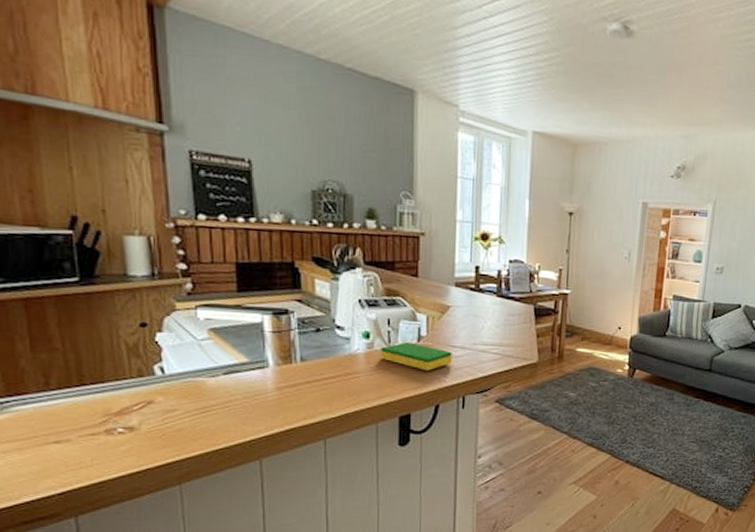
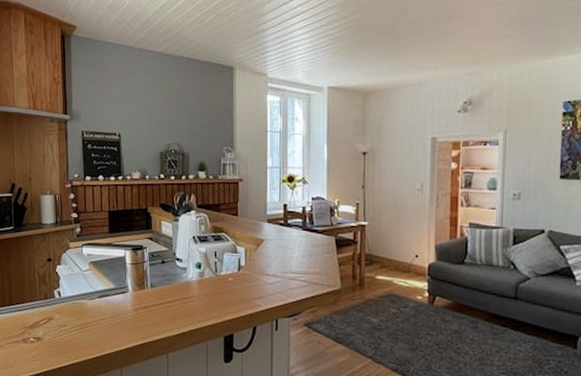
dish sponge: present [381,341,452,371] -> none [210,271,266,296]

